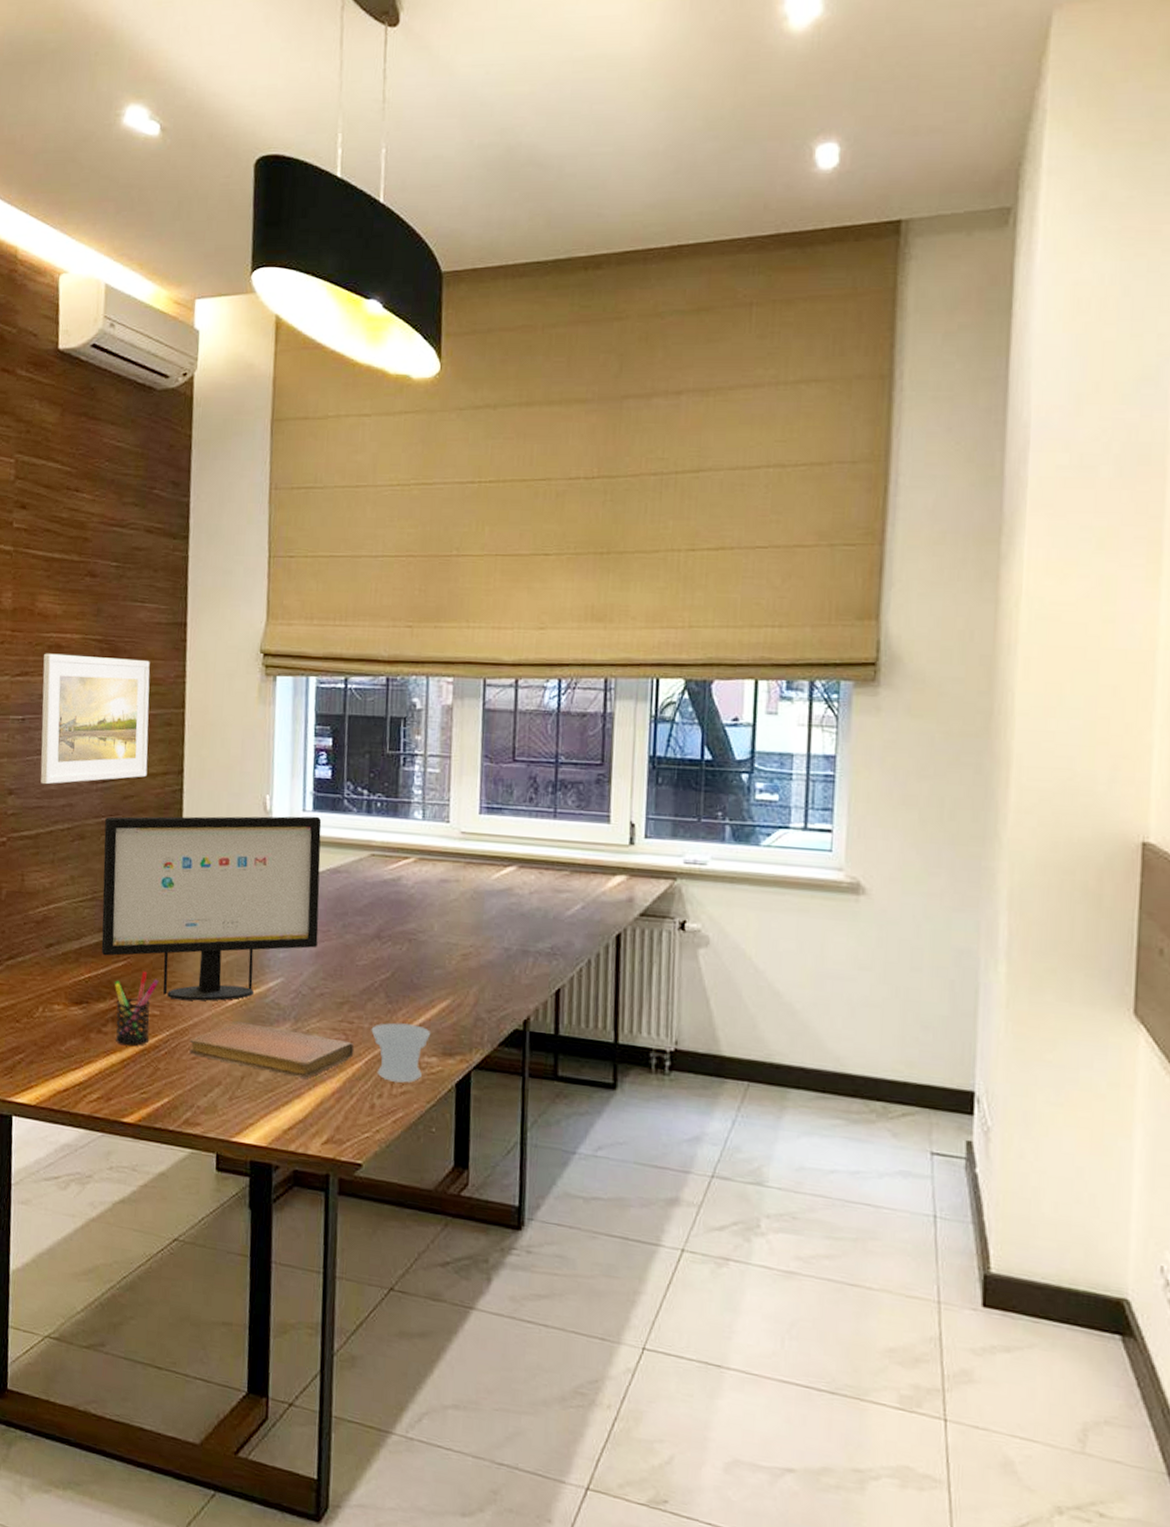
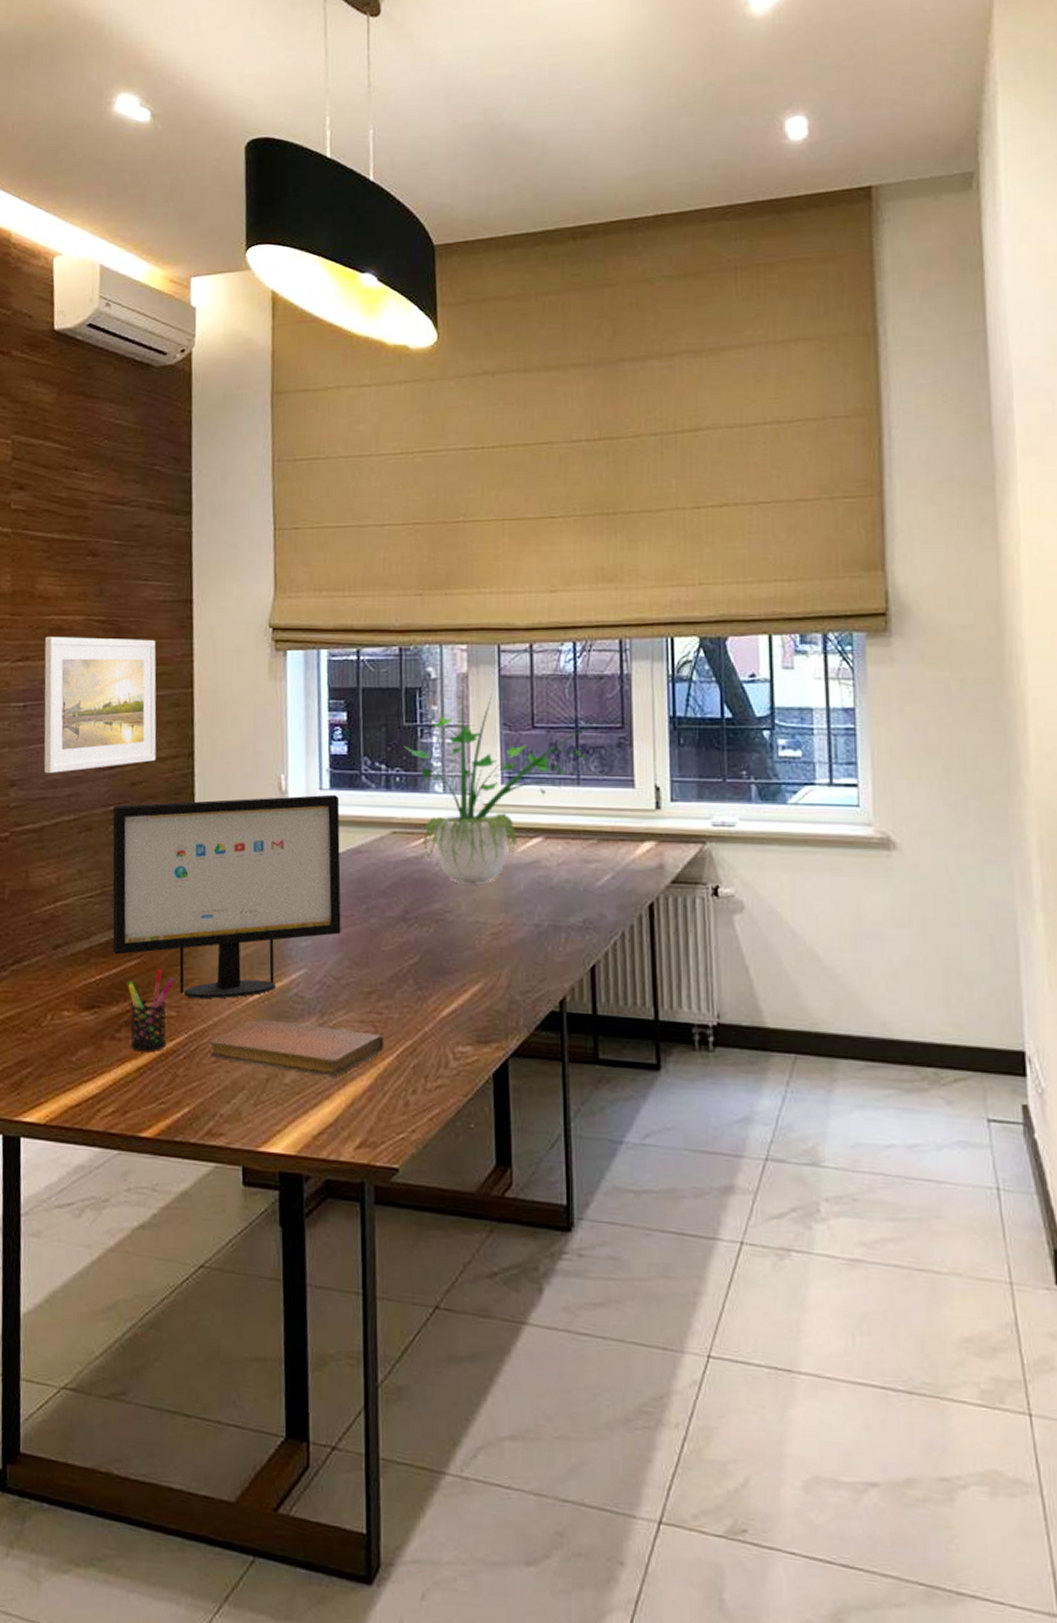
cup: present [371,1023,431,1083] -> none [401,1011,464,1076]
potted plant: none [385,717,573,907] -> present [403,686,593,883]

